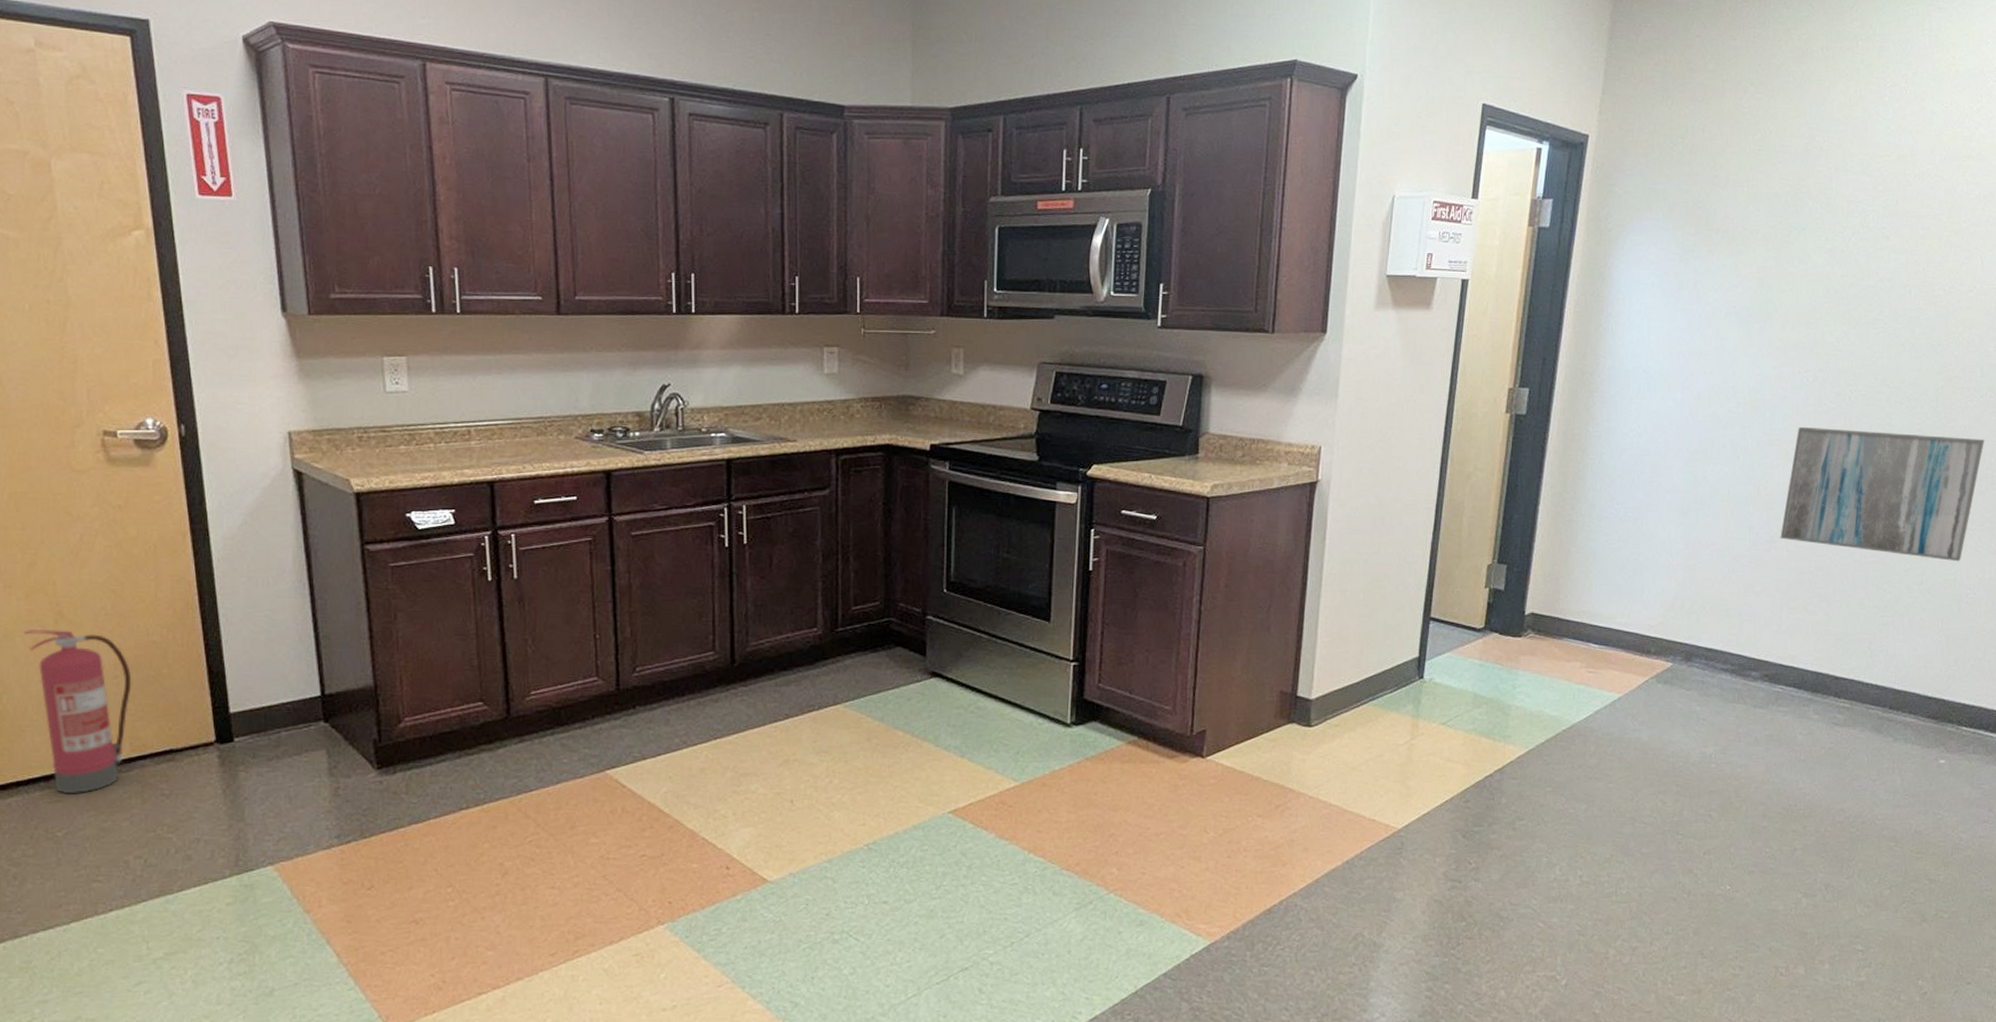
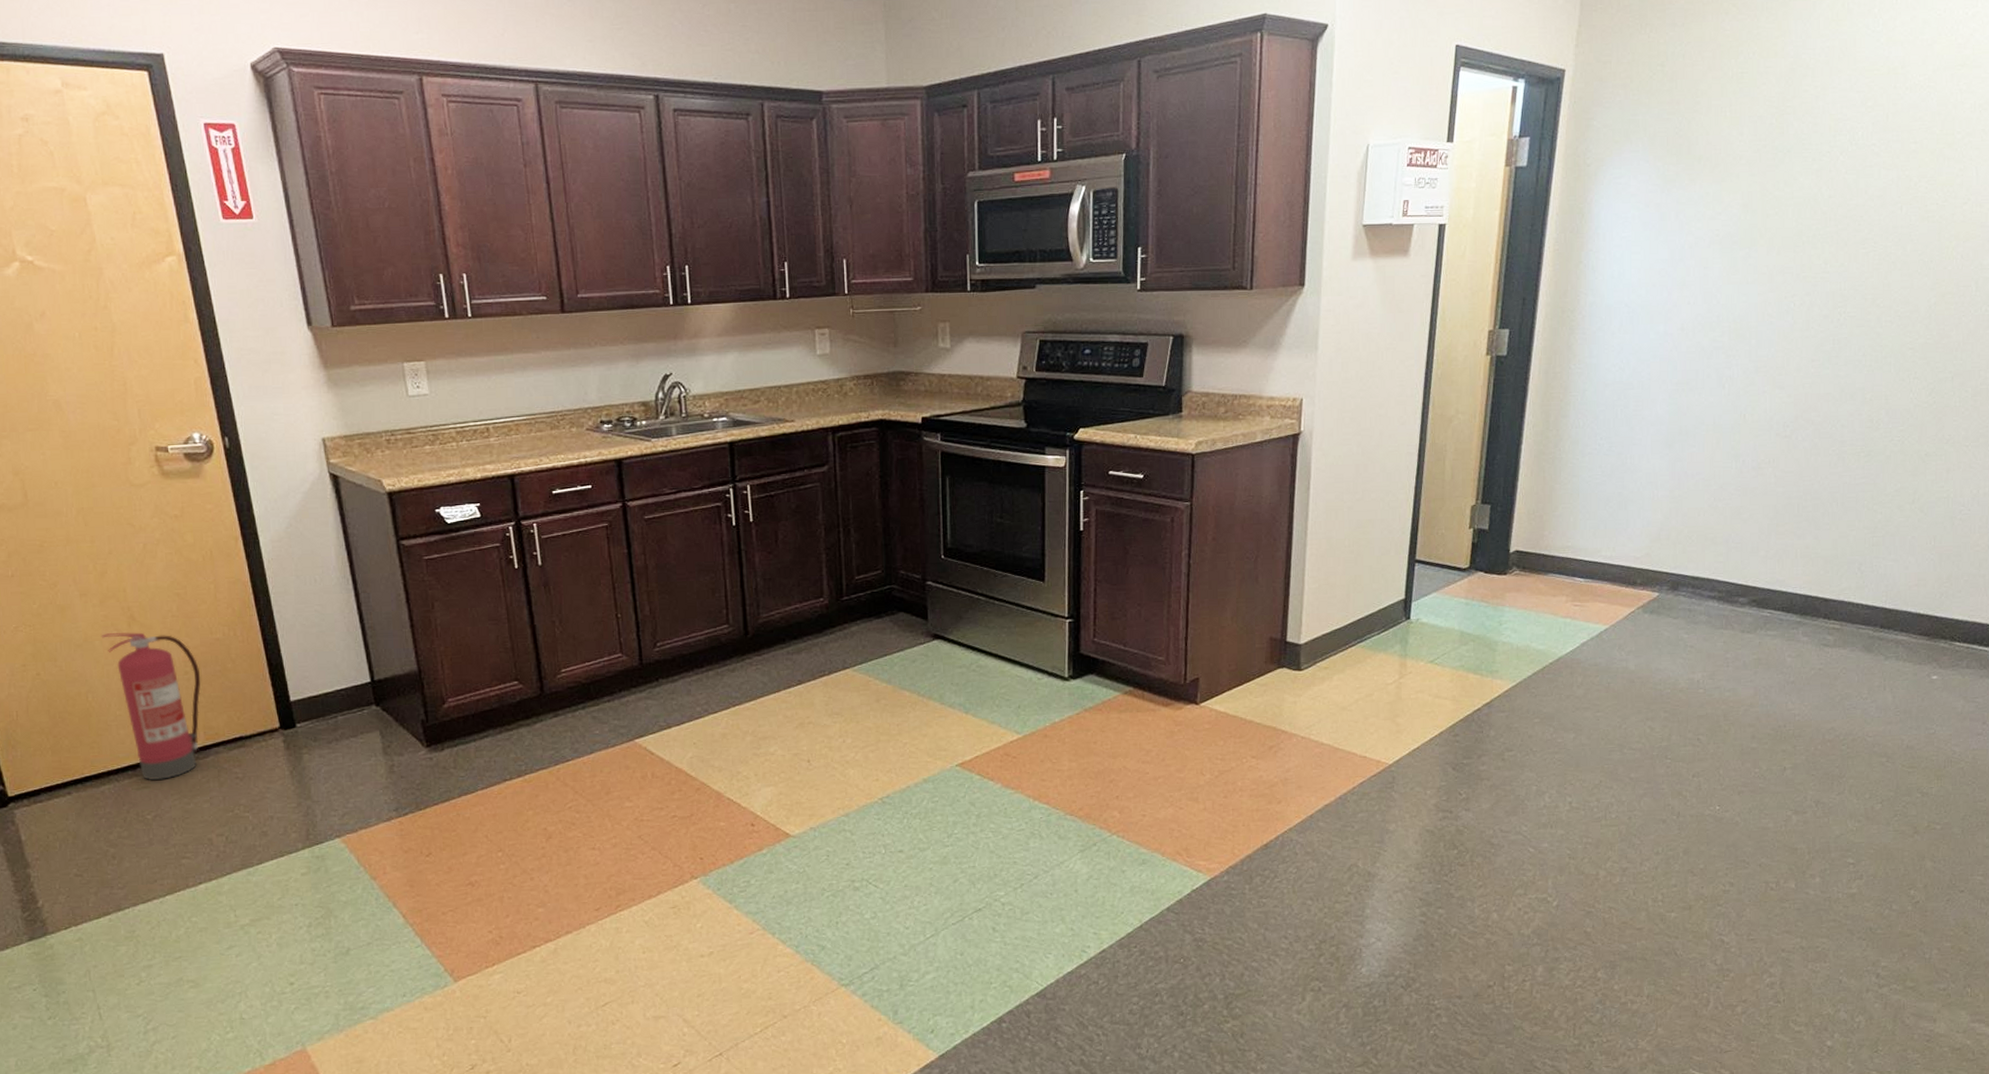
wall art: present [1780,426,1985,562] -> none [1767,351,1980,479]

